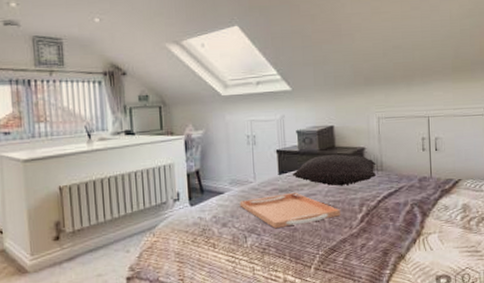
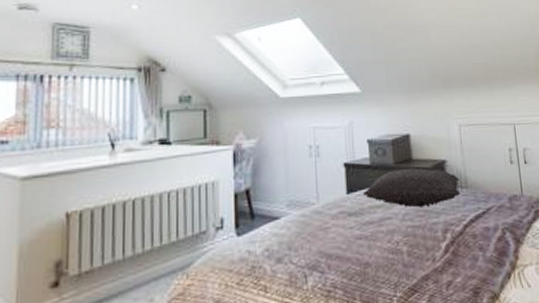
serving tray: present [239,192,340,229] -> none [299,215,421,264]

